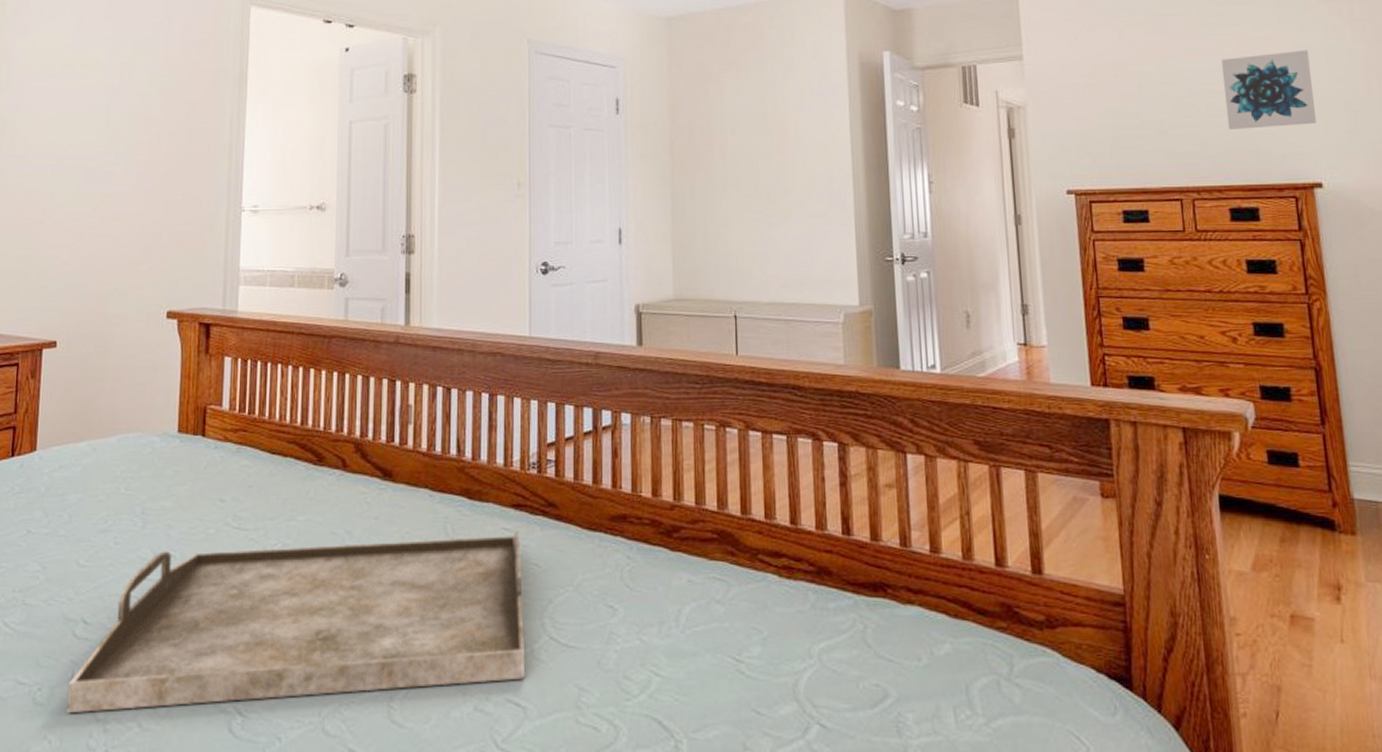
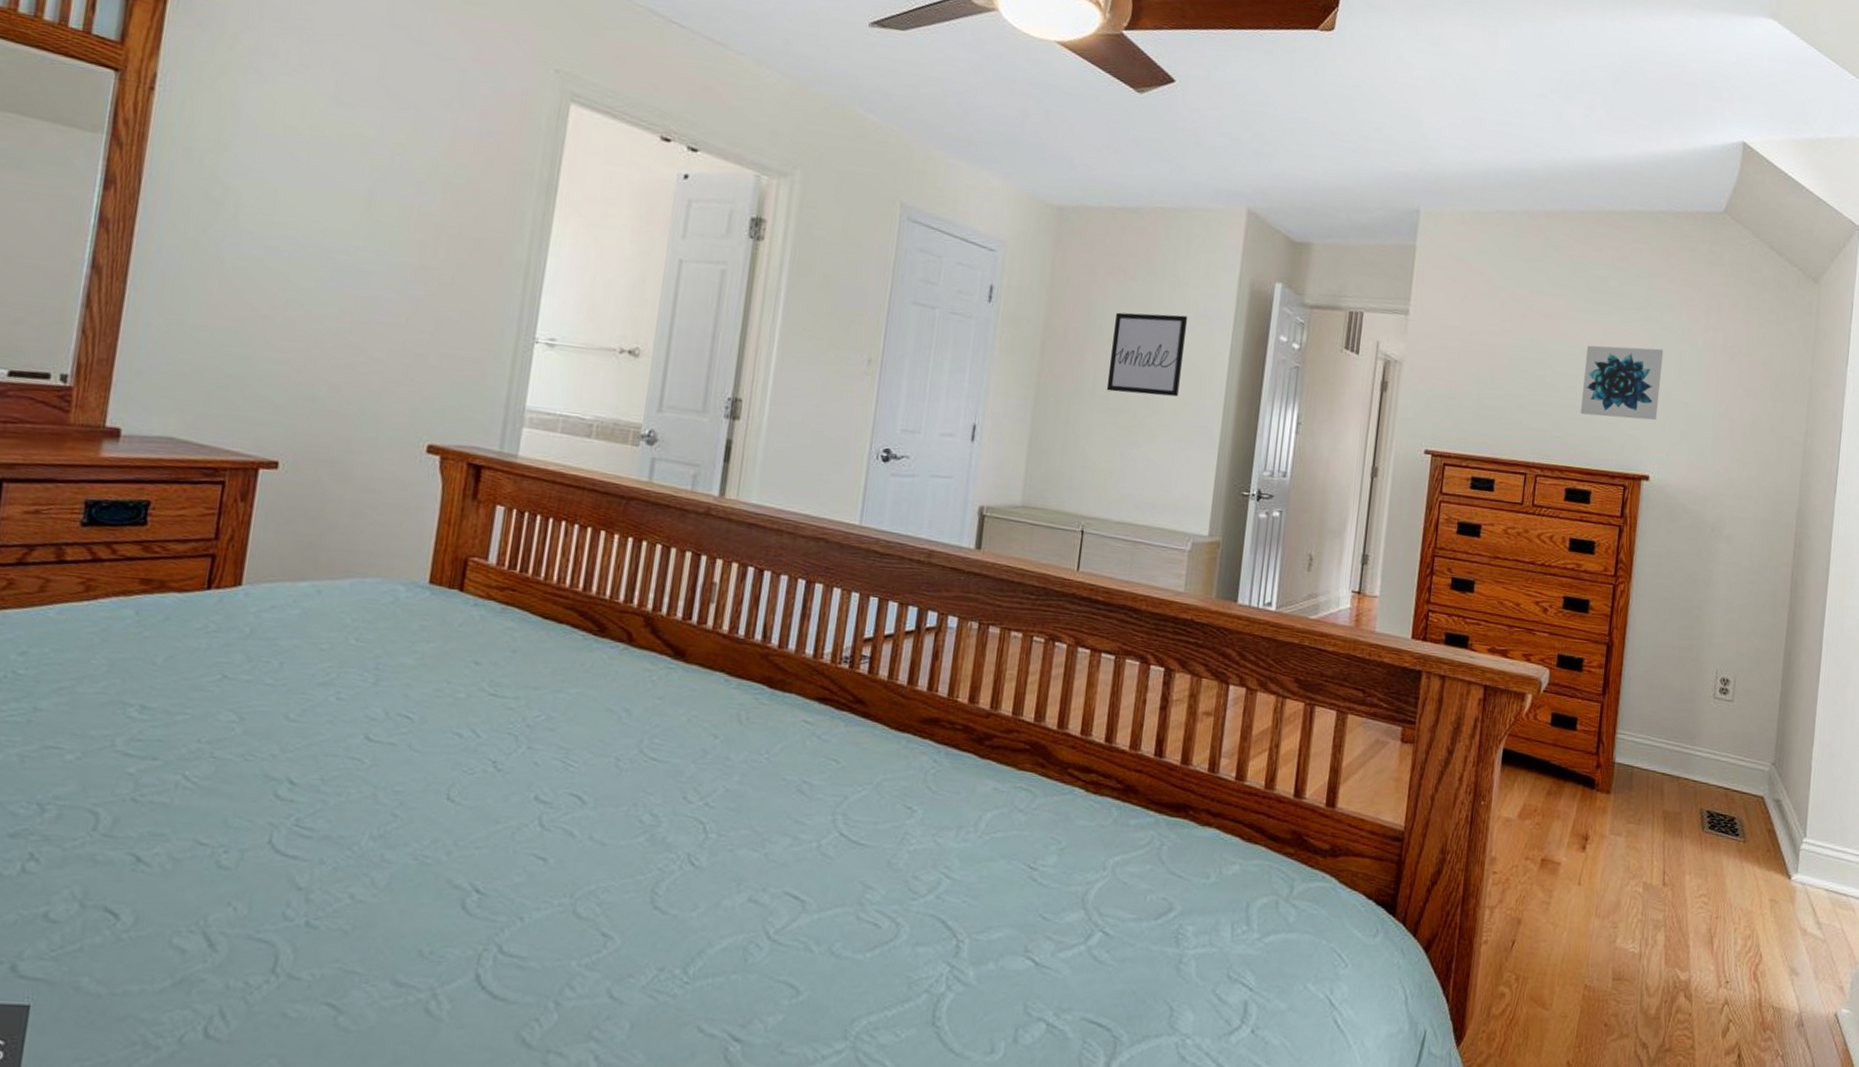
serving tray: present [67,531,524,714] -> none [260,712,822,880]
wall art: none [735,97,806,179] -> present [1106,312,1188,397]

